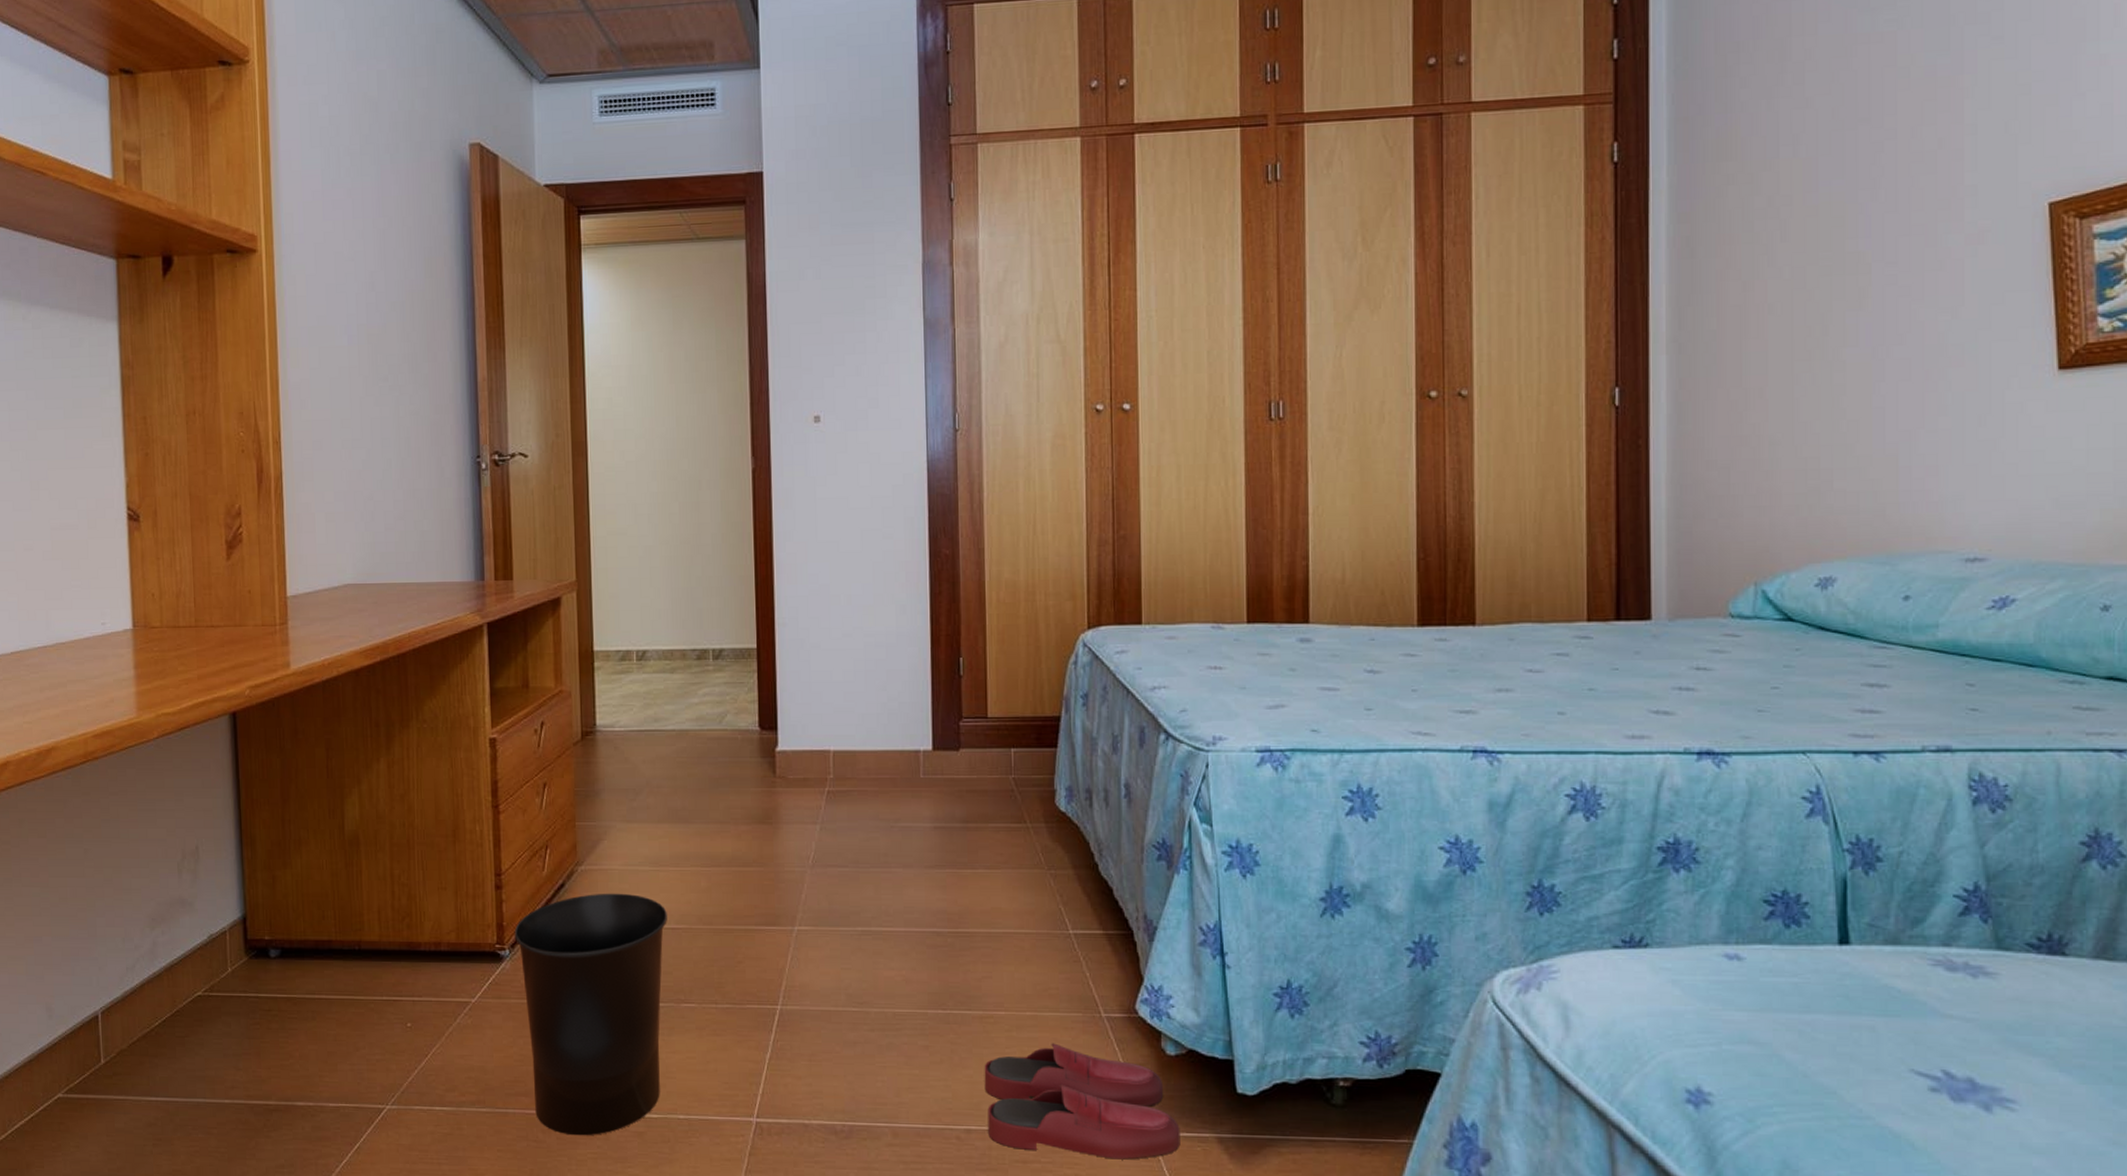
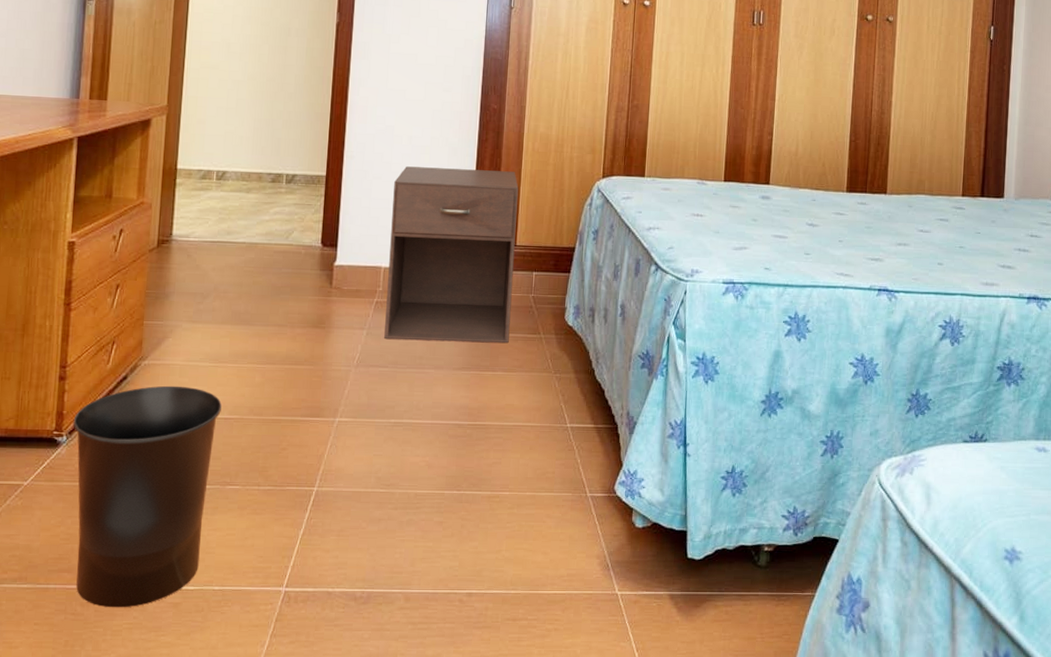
nightstand: none [836,629,989,834] -> present [384,166,519,343]
slippers: present [984,1043,1181,1160] -> none [486,518,641,615]

